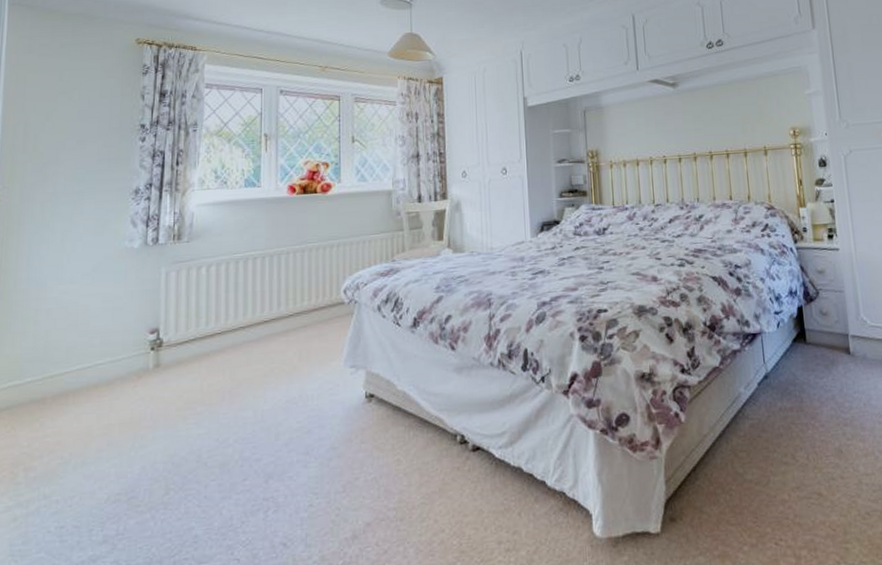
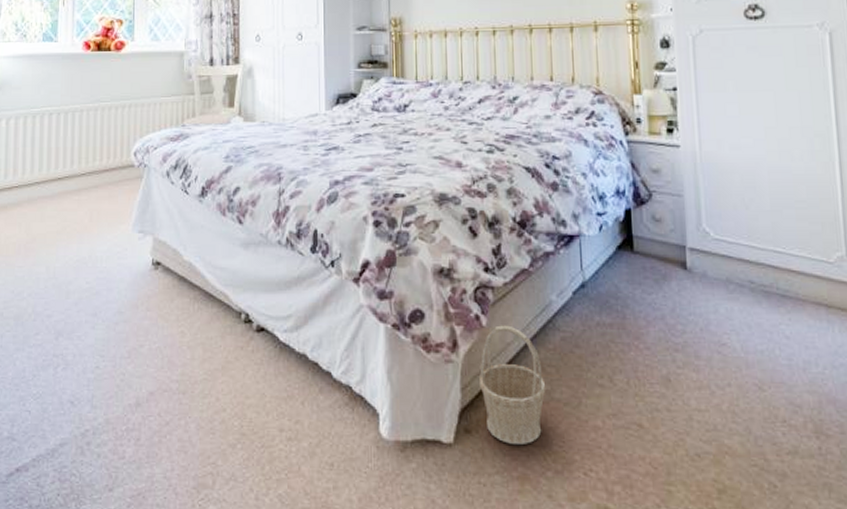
basket: none [681,419,740,526] -> present [479,325,546,444]

